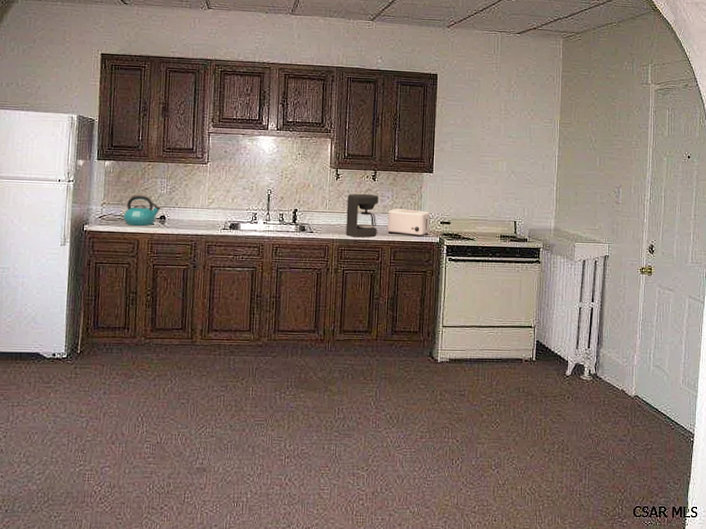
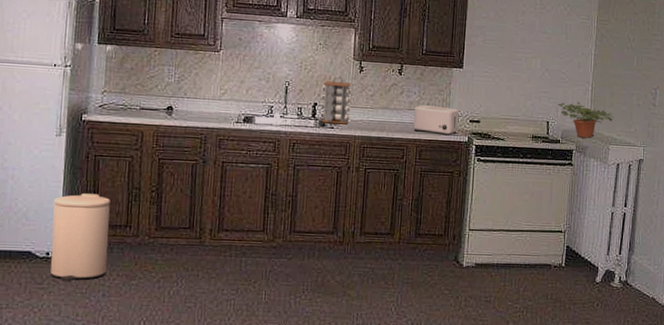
pedal bin: none [56,298,110,380] -> present [50,193,110,281]
kettle: present [123,195,161,227] -> none [125,83,168,118]
spice rack: none [300,183,329,229] -> present [320,76,351,125]
coffee maker: present [346,193,378,238] -> none [368,88,405,136]
potted plant: none [524,202,578,236] -> present [557,102,613,138]

